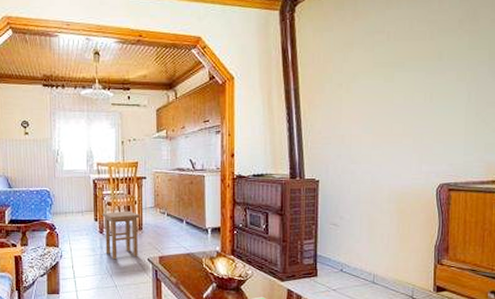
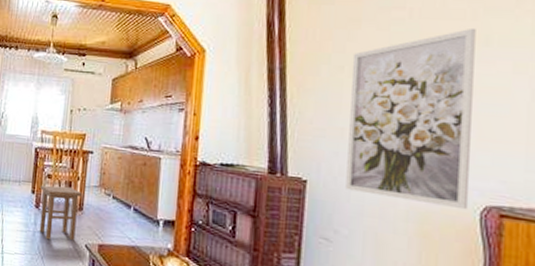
wall art: none [347,46,433,189] -> present [345,27,476,210]

